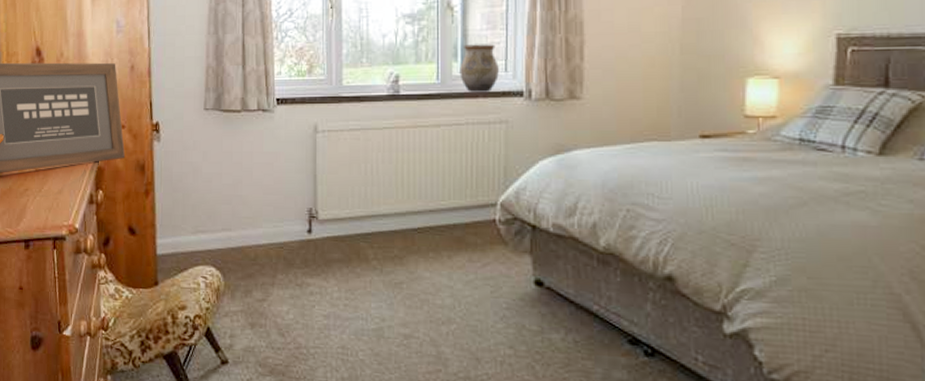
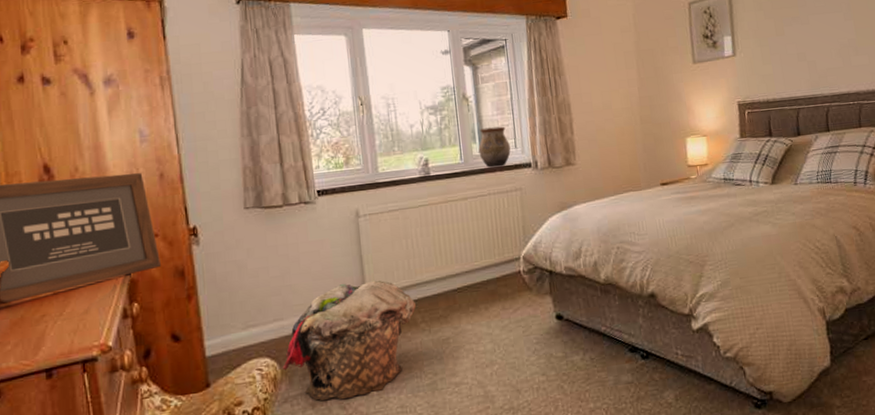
laundry basket: none [226,202,370,326] -> present [282,280,417,402]

